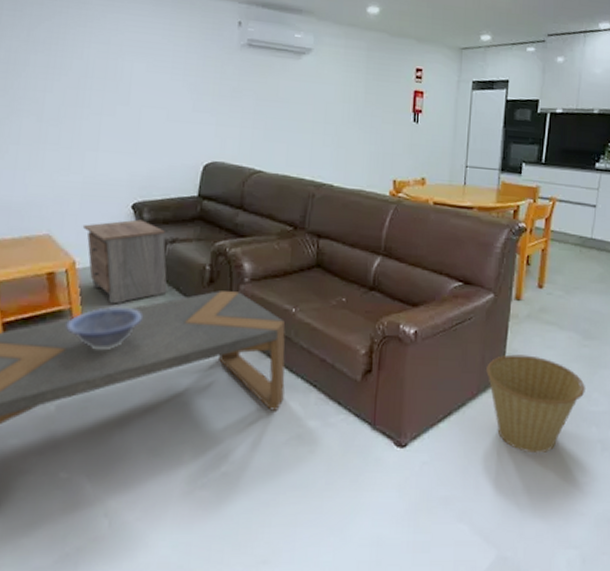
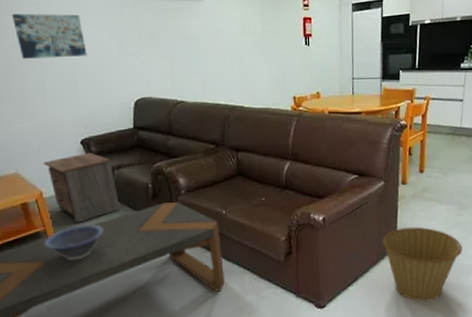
wall art: none [75,51,157,107] -> present [11,14,88,59]

